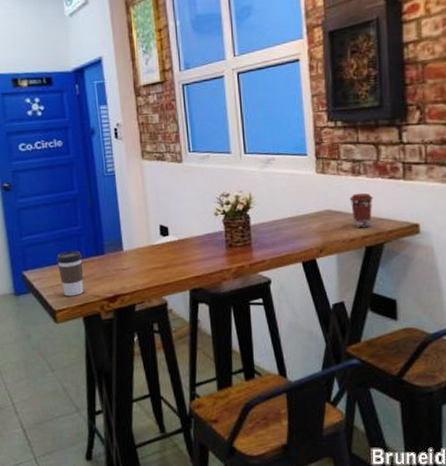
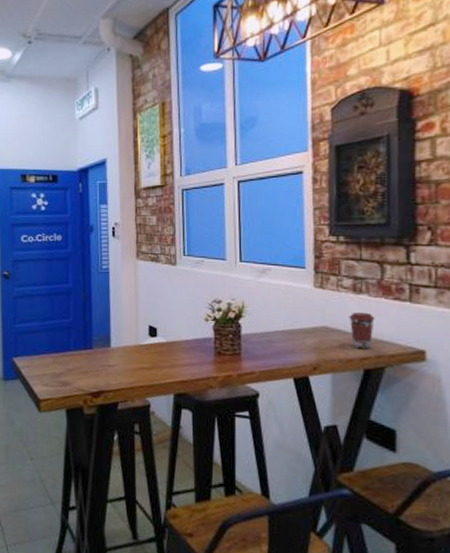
coffee cup: present [56,250,84,296] -> none [46,342,70,388]

